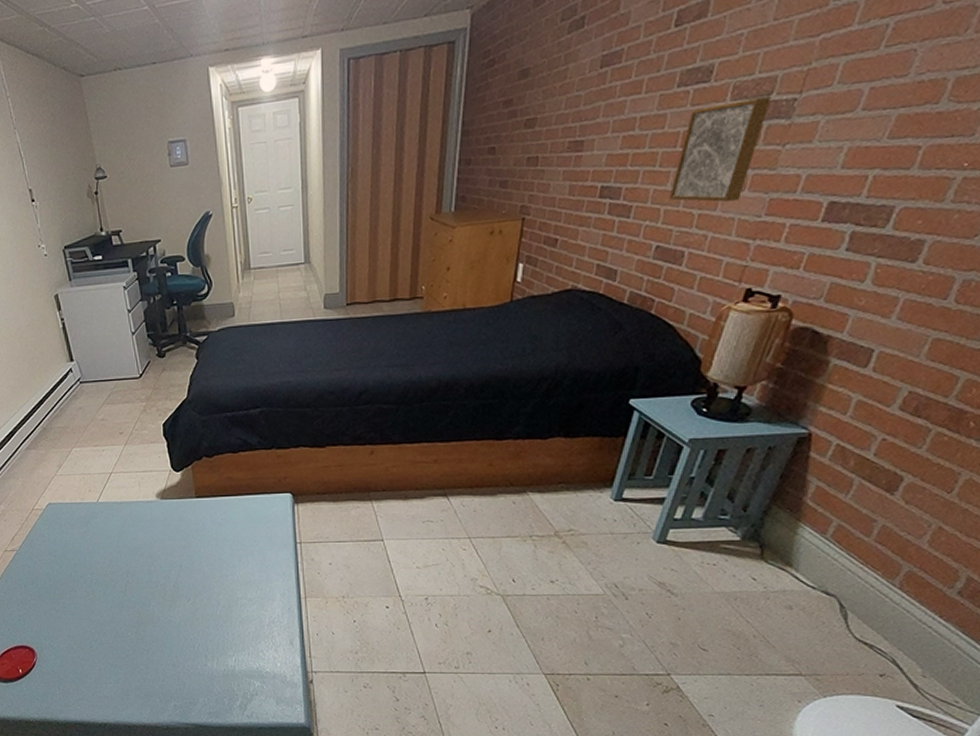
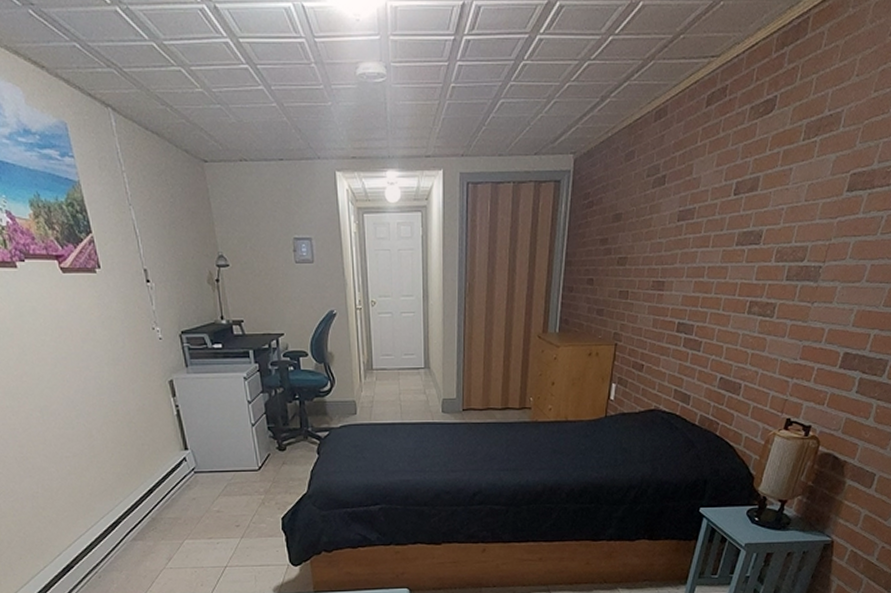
wall art: present [669,97,771,202] -> none [730,263,804,345]

